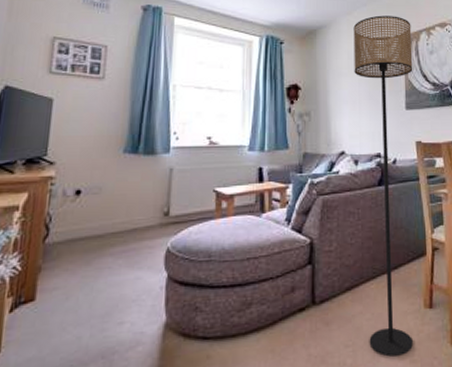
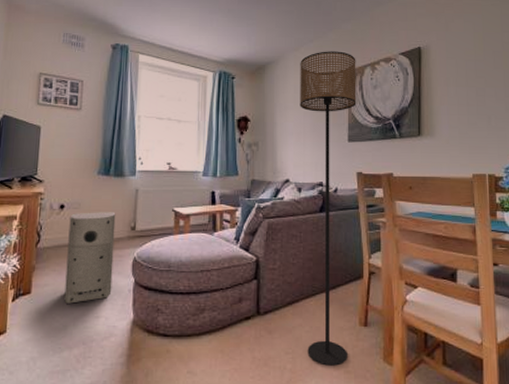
air purifier: none [78,196,146,310] -> present [64,212,116,304]

